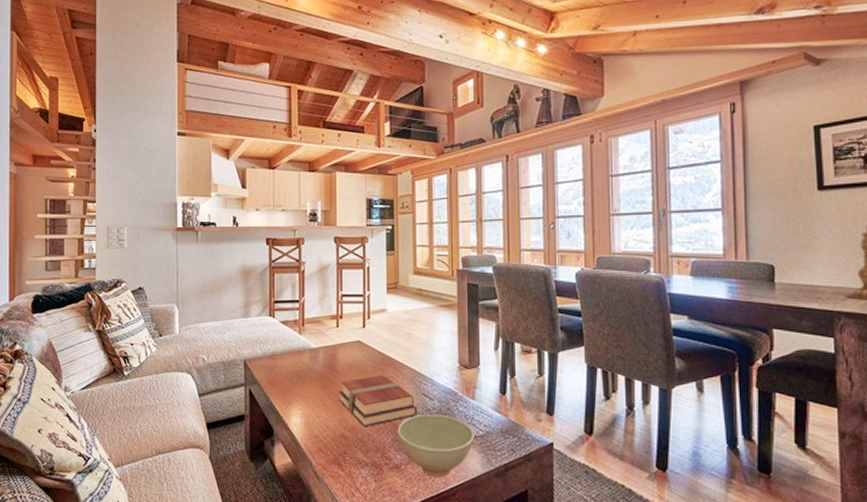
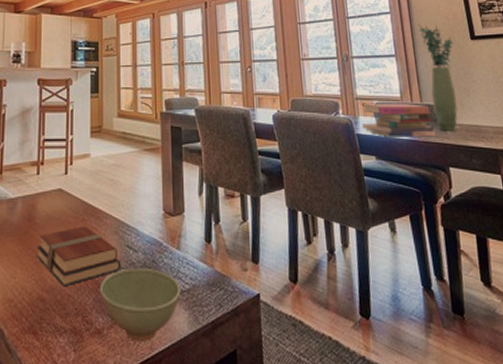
books: none [675,262,761,297] -> present [362,104,436,137]
vase: none [753,173,795,291] -> present [418,24,458,131]

